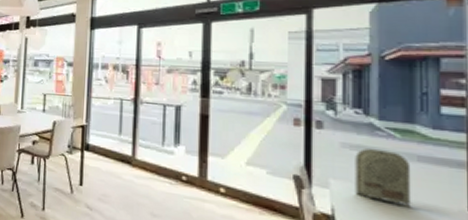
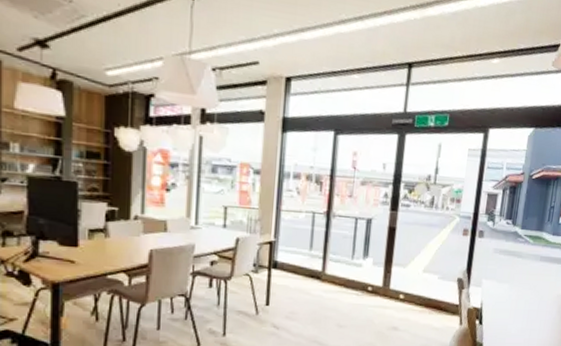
radio receiver: present [355,148,412,206] -> none [498,253,536,295]

